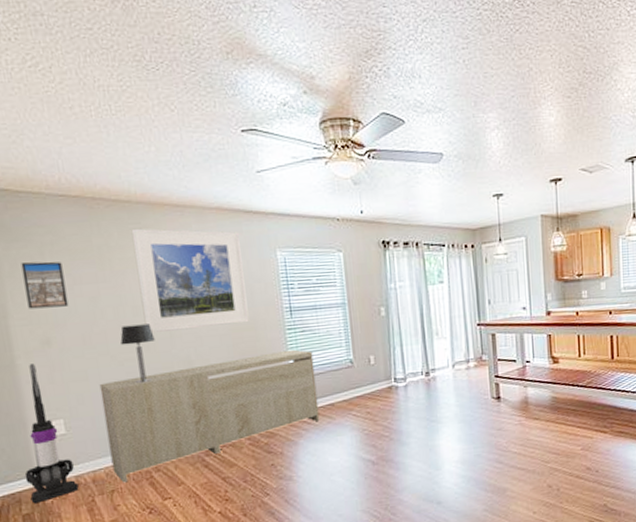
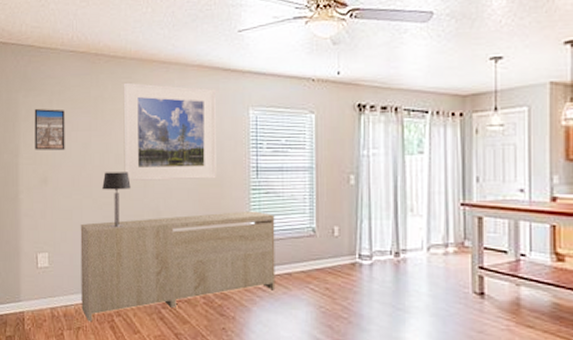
vacuum cleaner: present [24,364,79,504] -> none [12,199,52,328]

